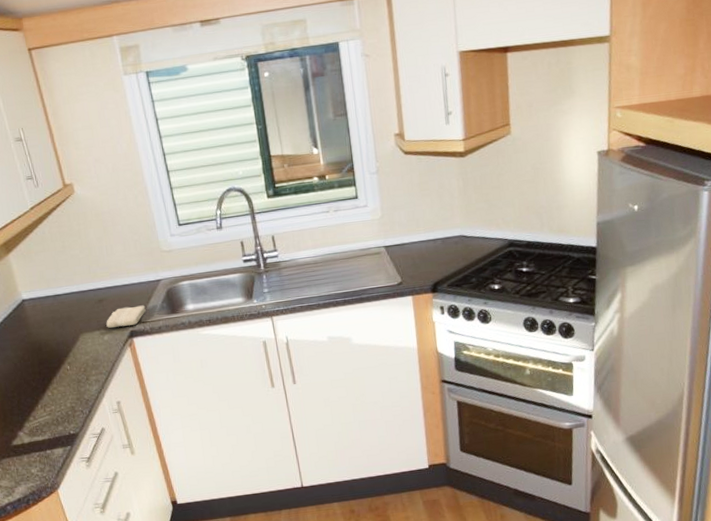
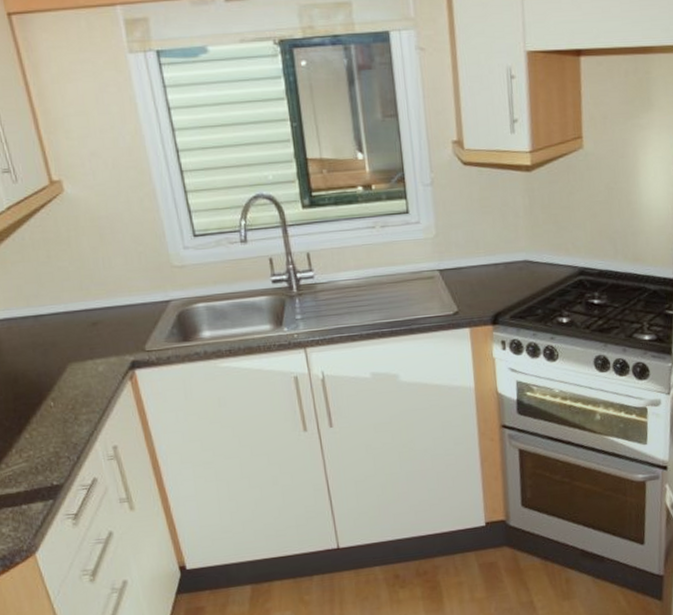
washcloth: present [106,305,146,328] -> none [101,330,152,357]

